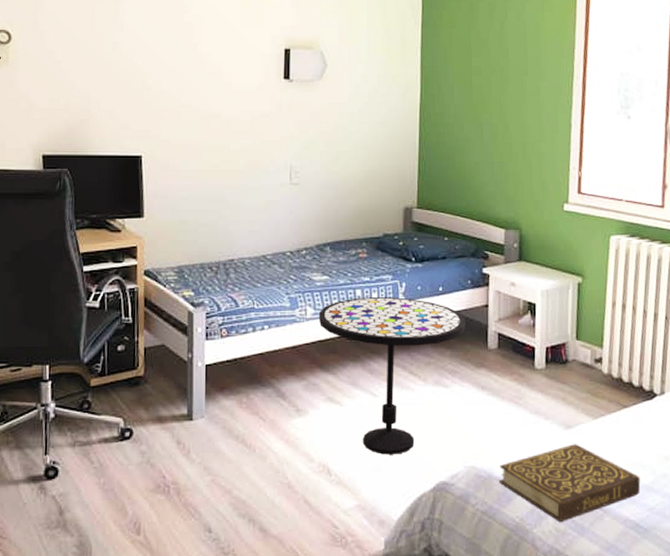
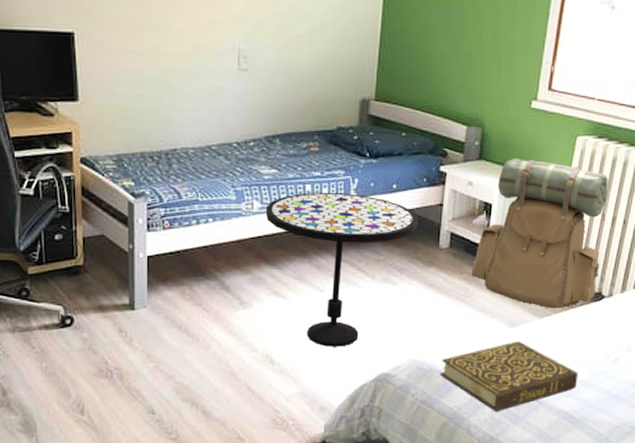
backpack: none [522,258,649,409] -> present [471,158,608,309]

